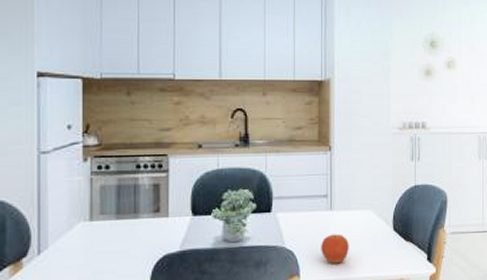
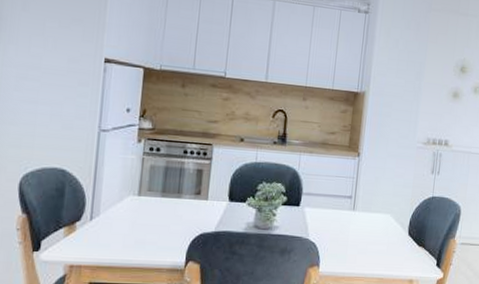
fruit: present [321,234,349,264] -> none [340,232,367,260]

